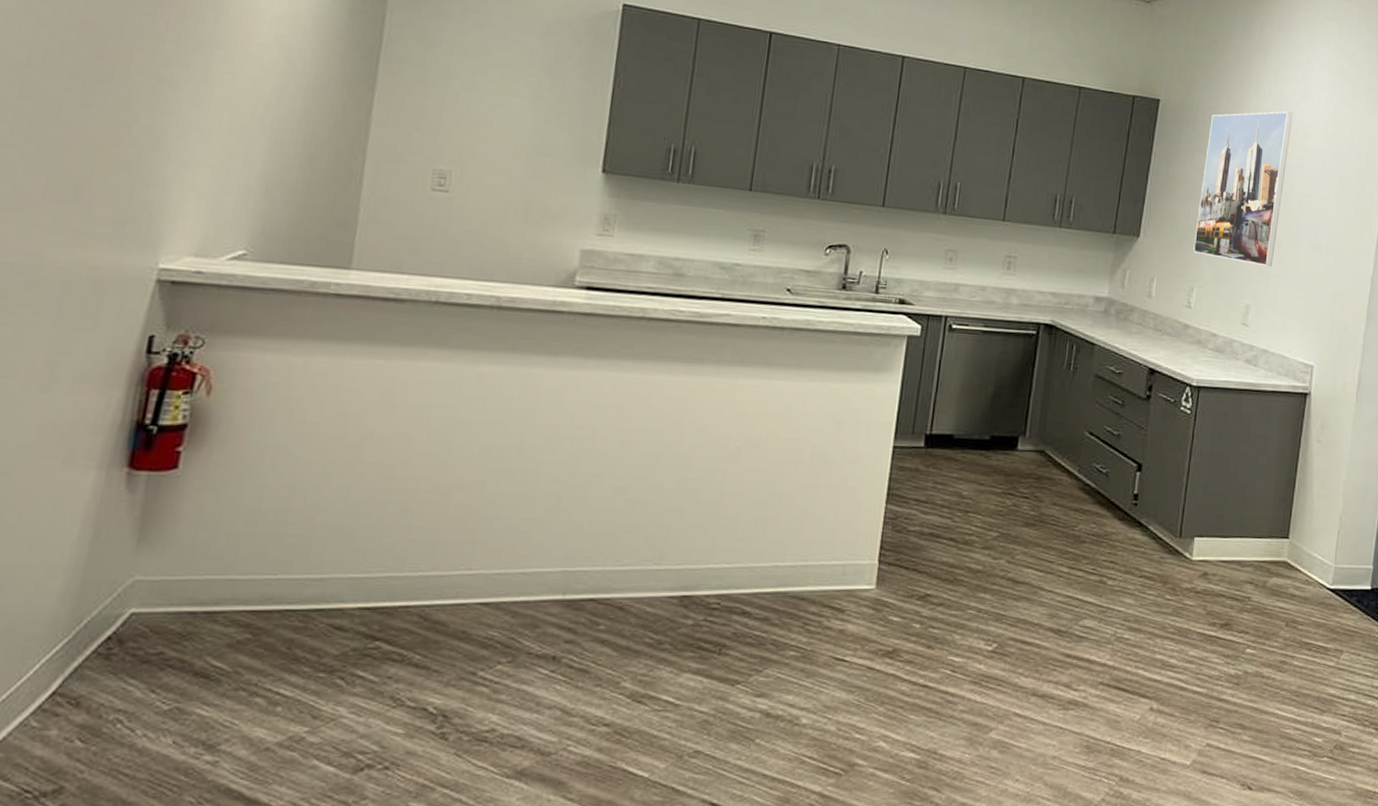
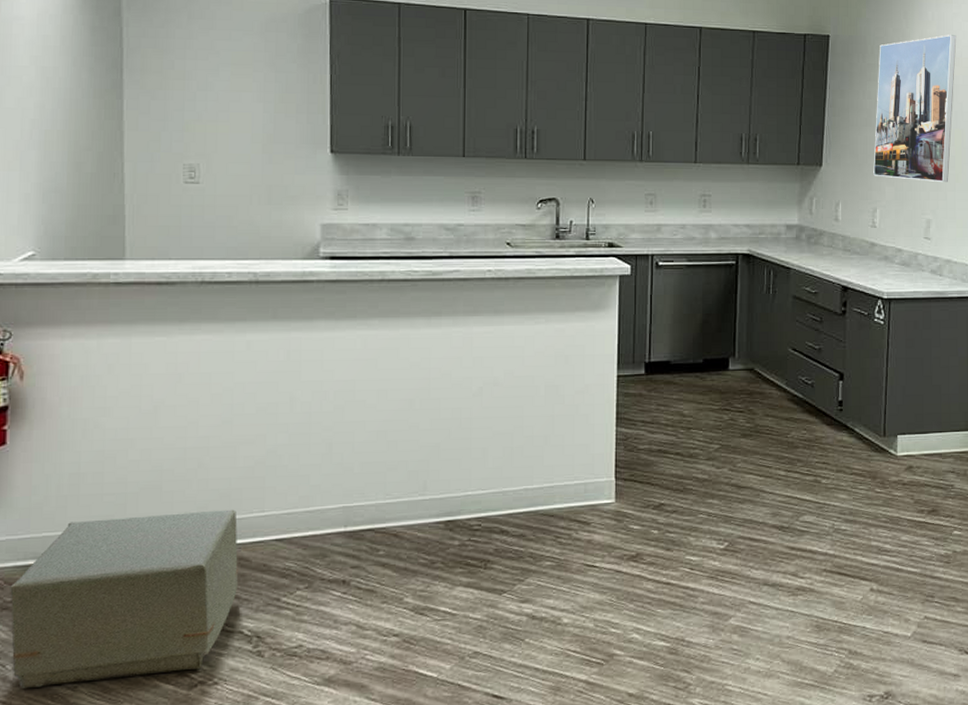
cardboard box: none [142,563,439,761] -> present [10,509,239,690]

